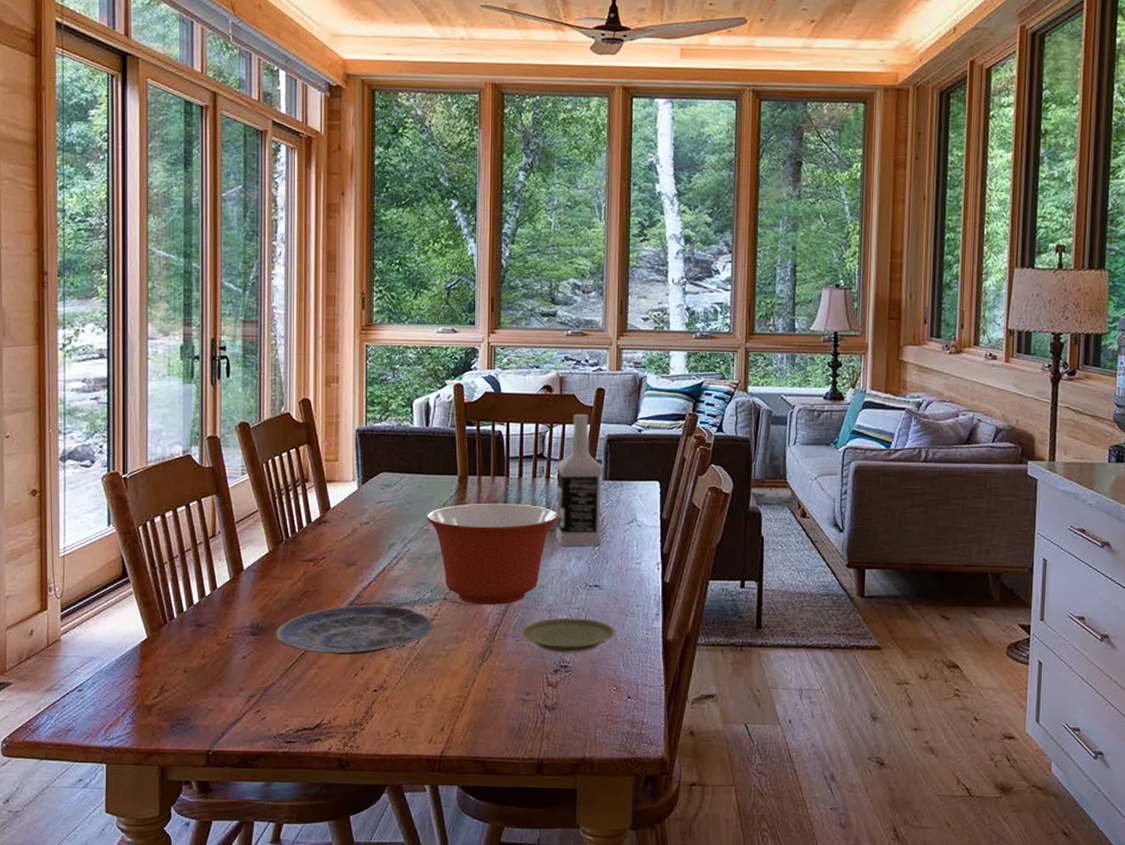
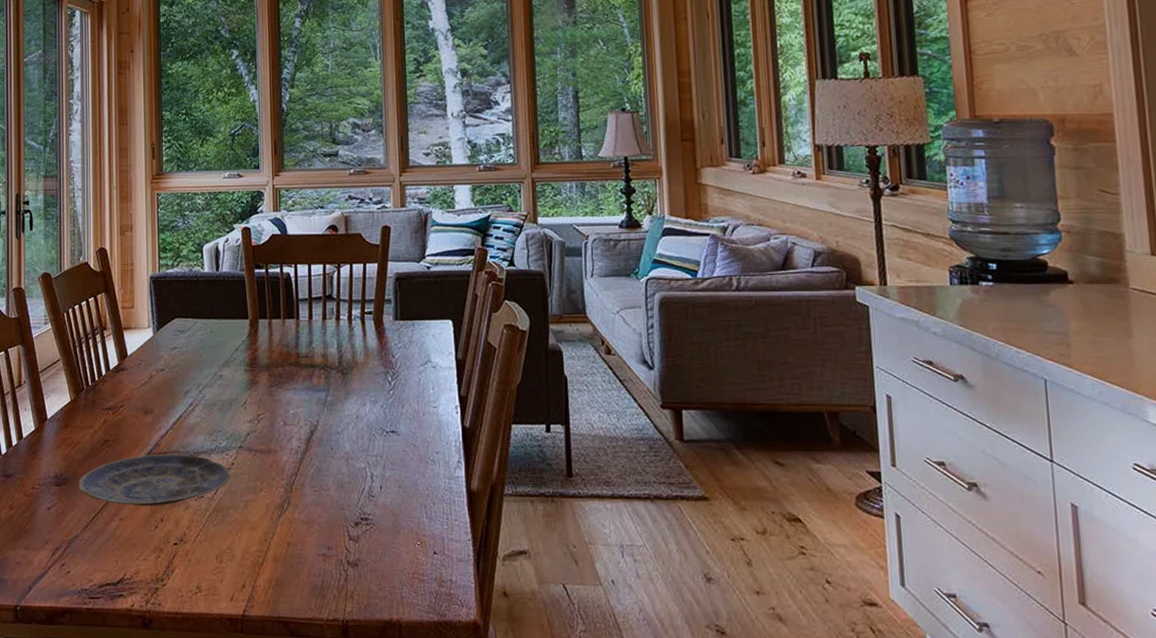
mixing bowl: present [427,503,558,605] -> none [220,347,350,454]
plate: present [520,618,616,653] -> none [318,466,417,504]
vodka: present [555,414,603,546] -> none [346,253,396,390]

